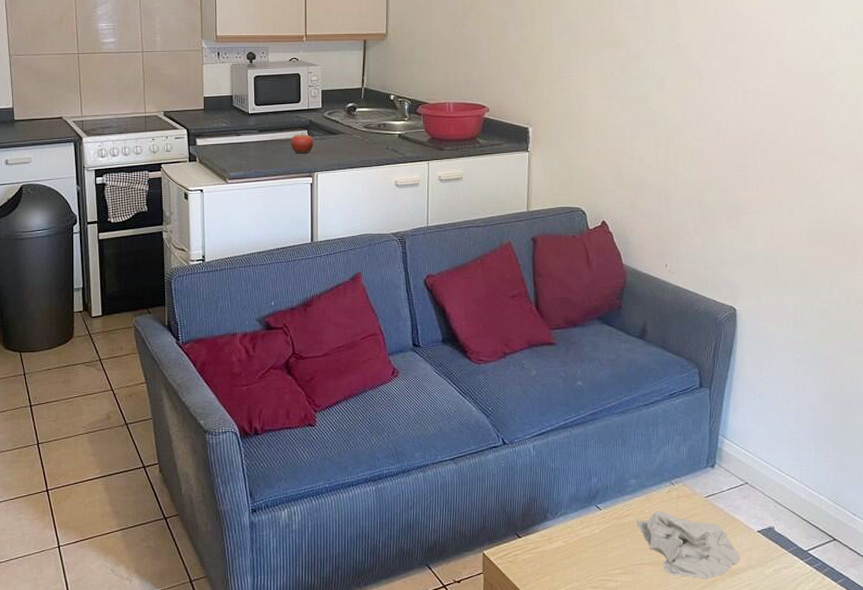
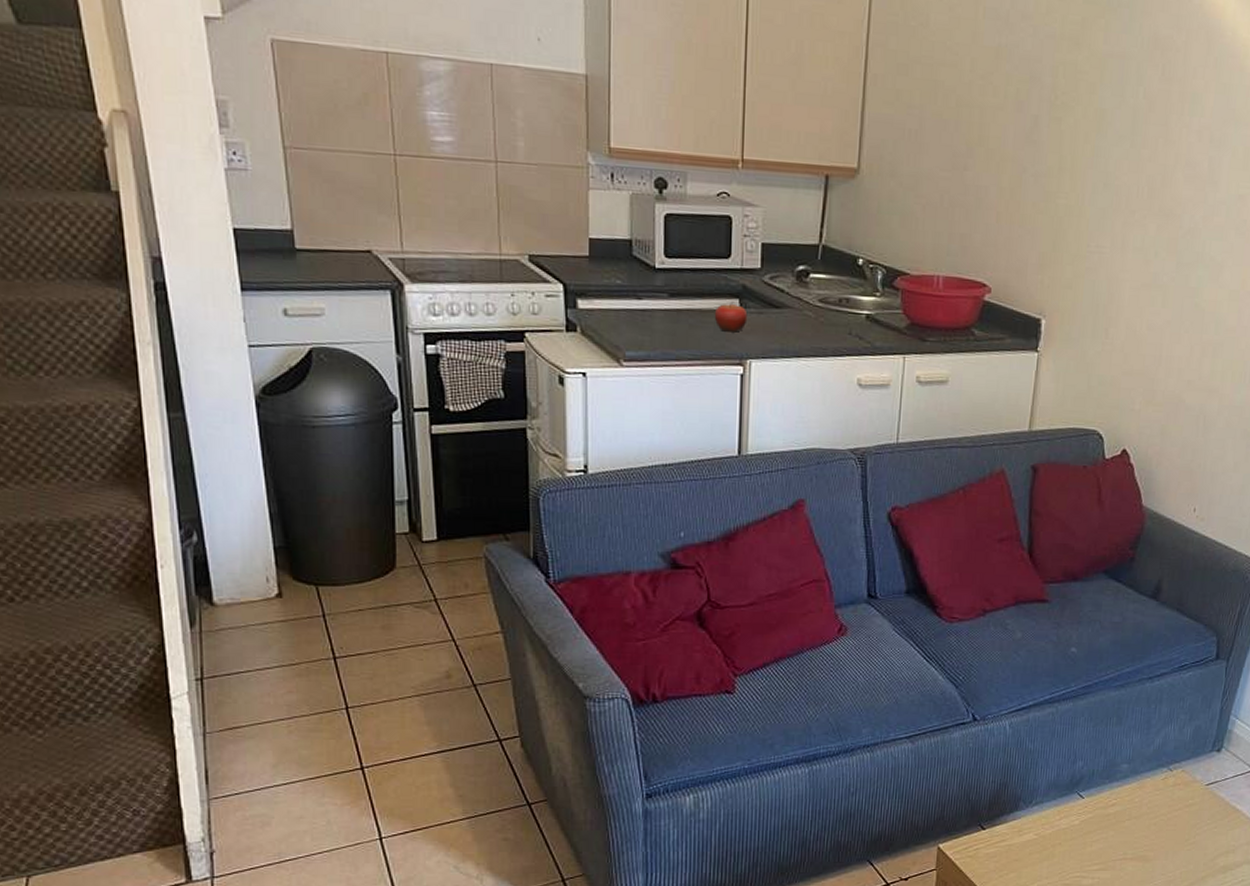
tissue: present [635,510,740,579] -> none [1123,799,1236,875]

